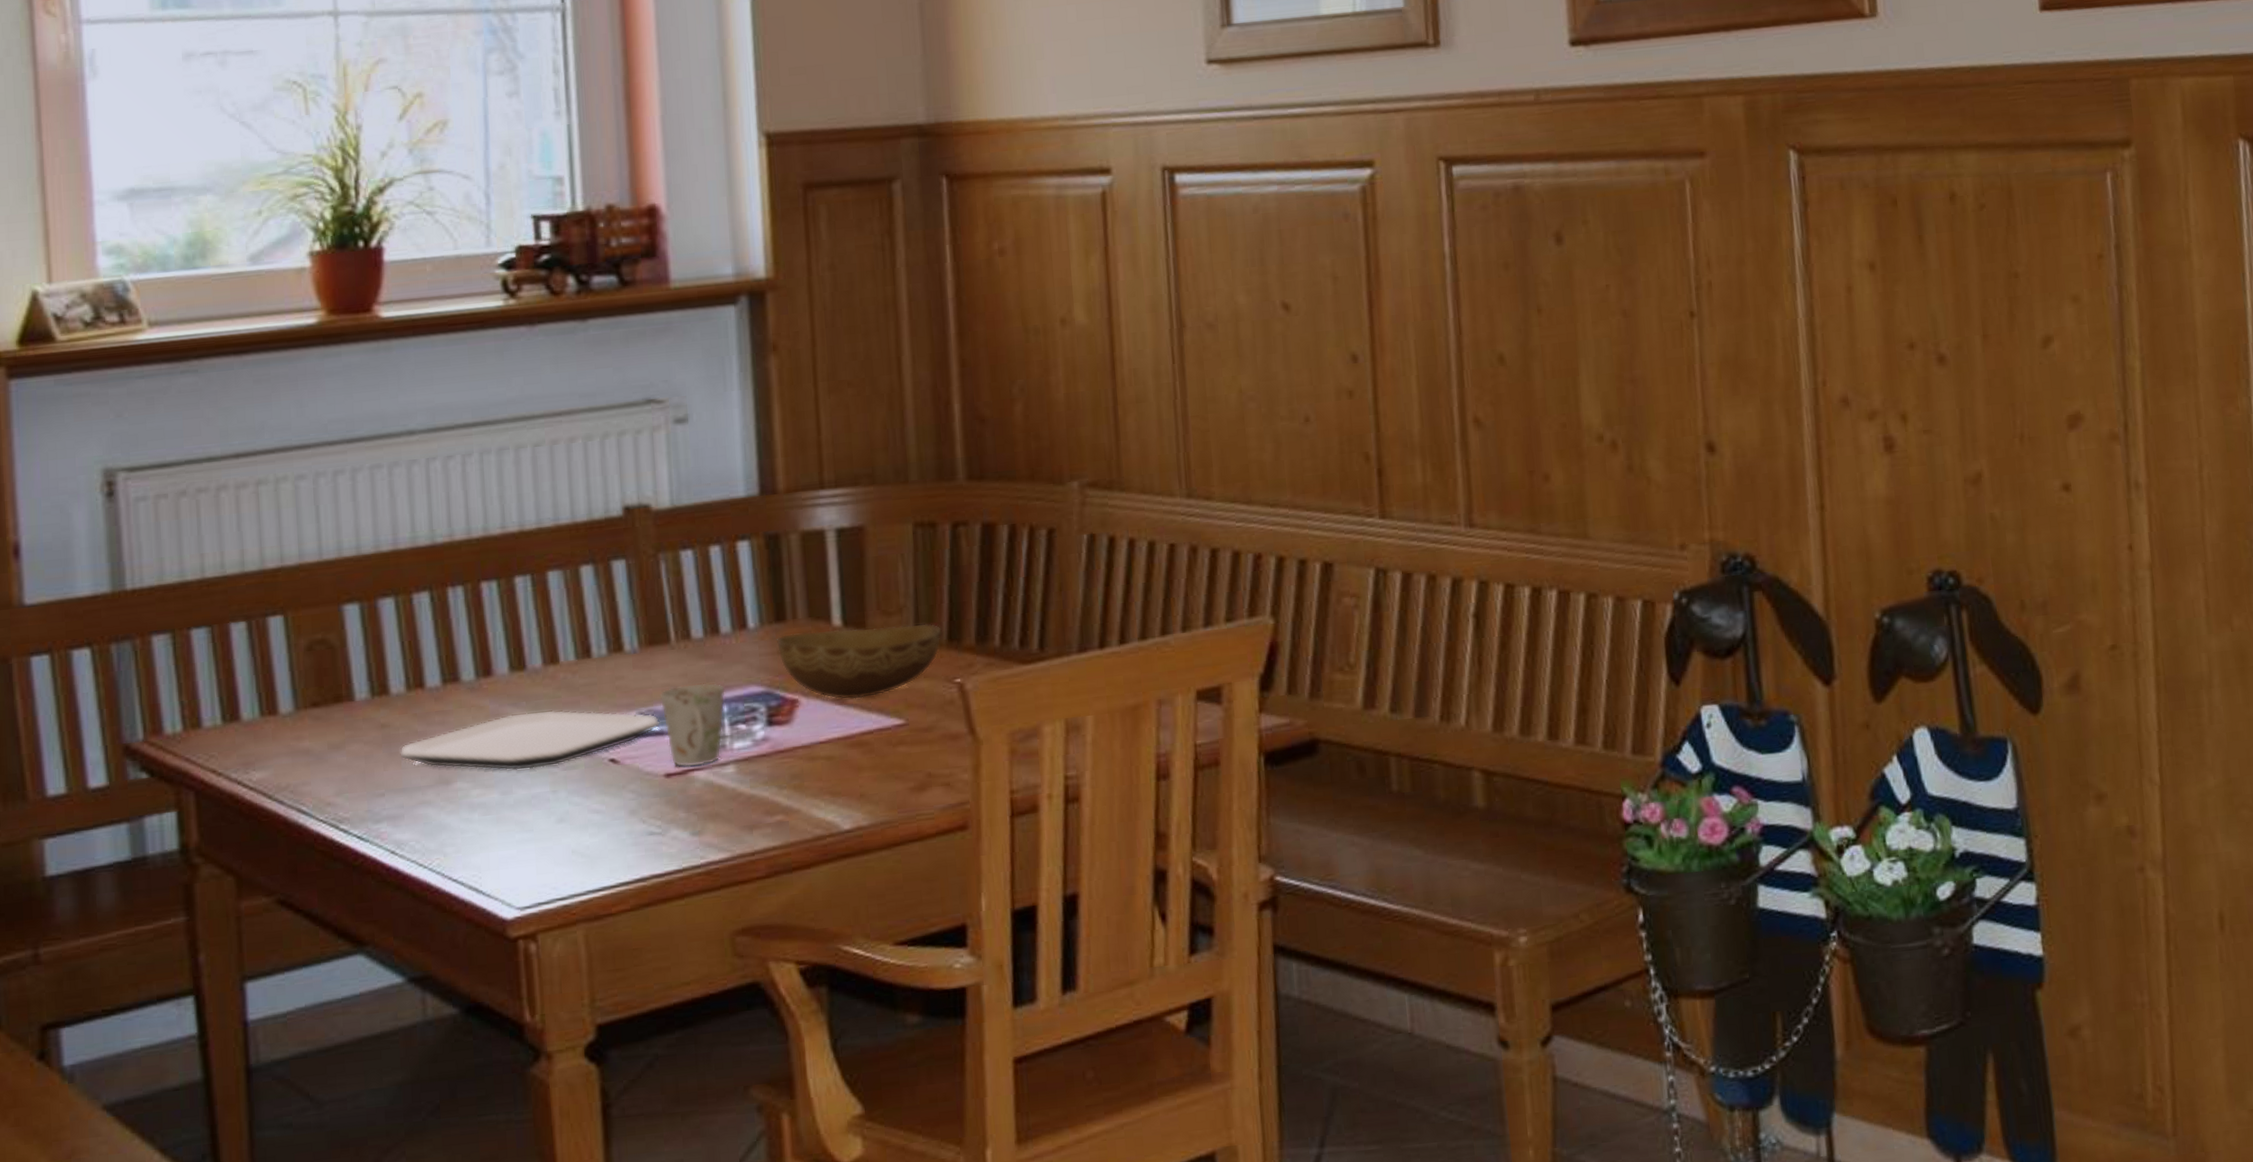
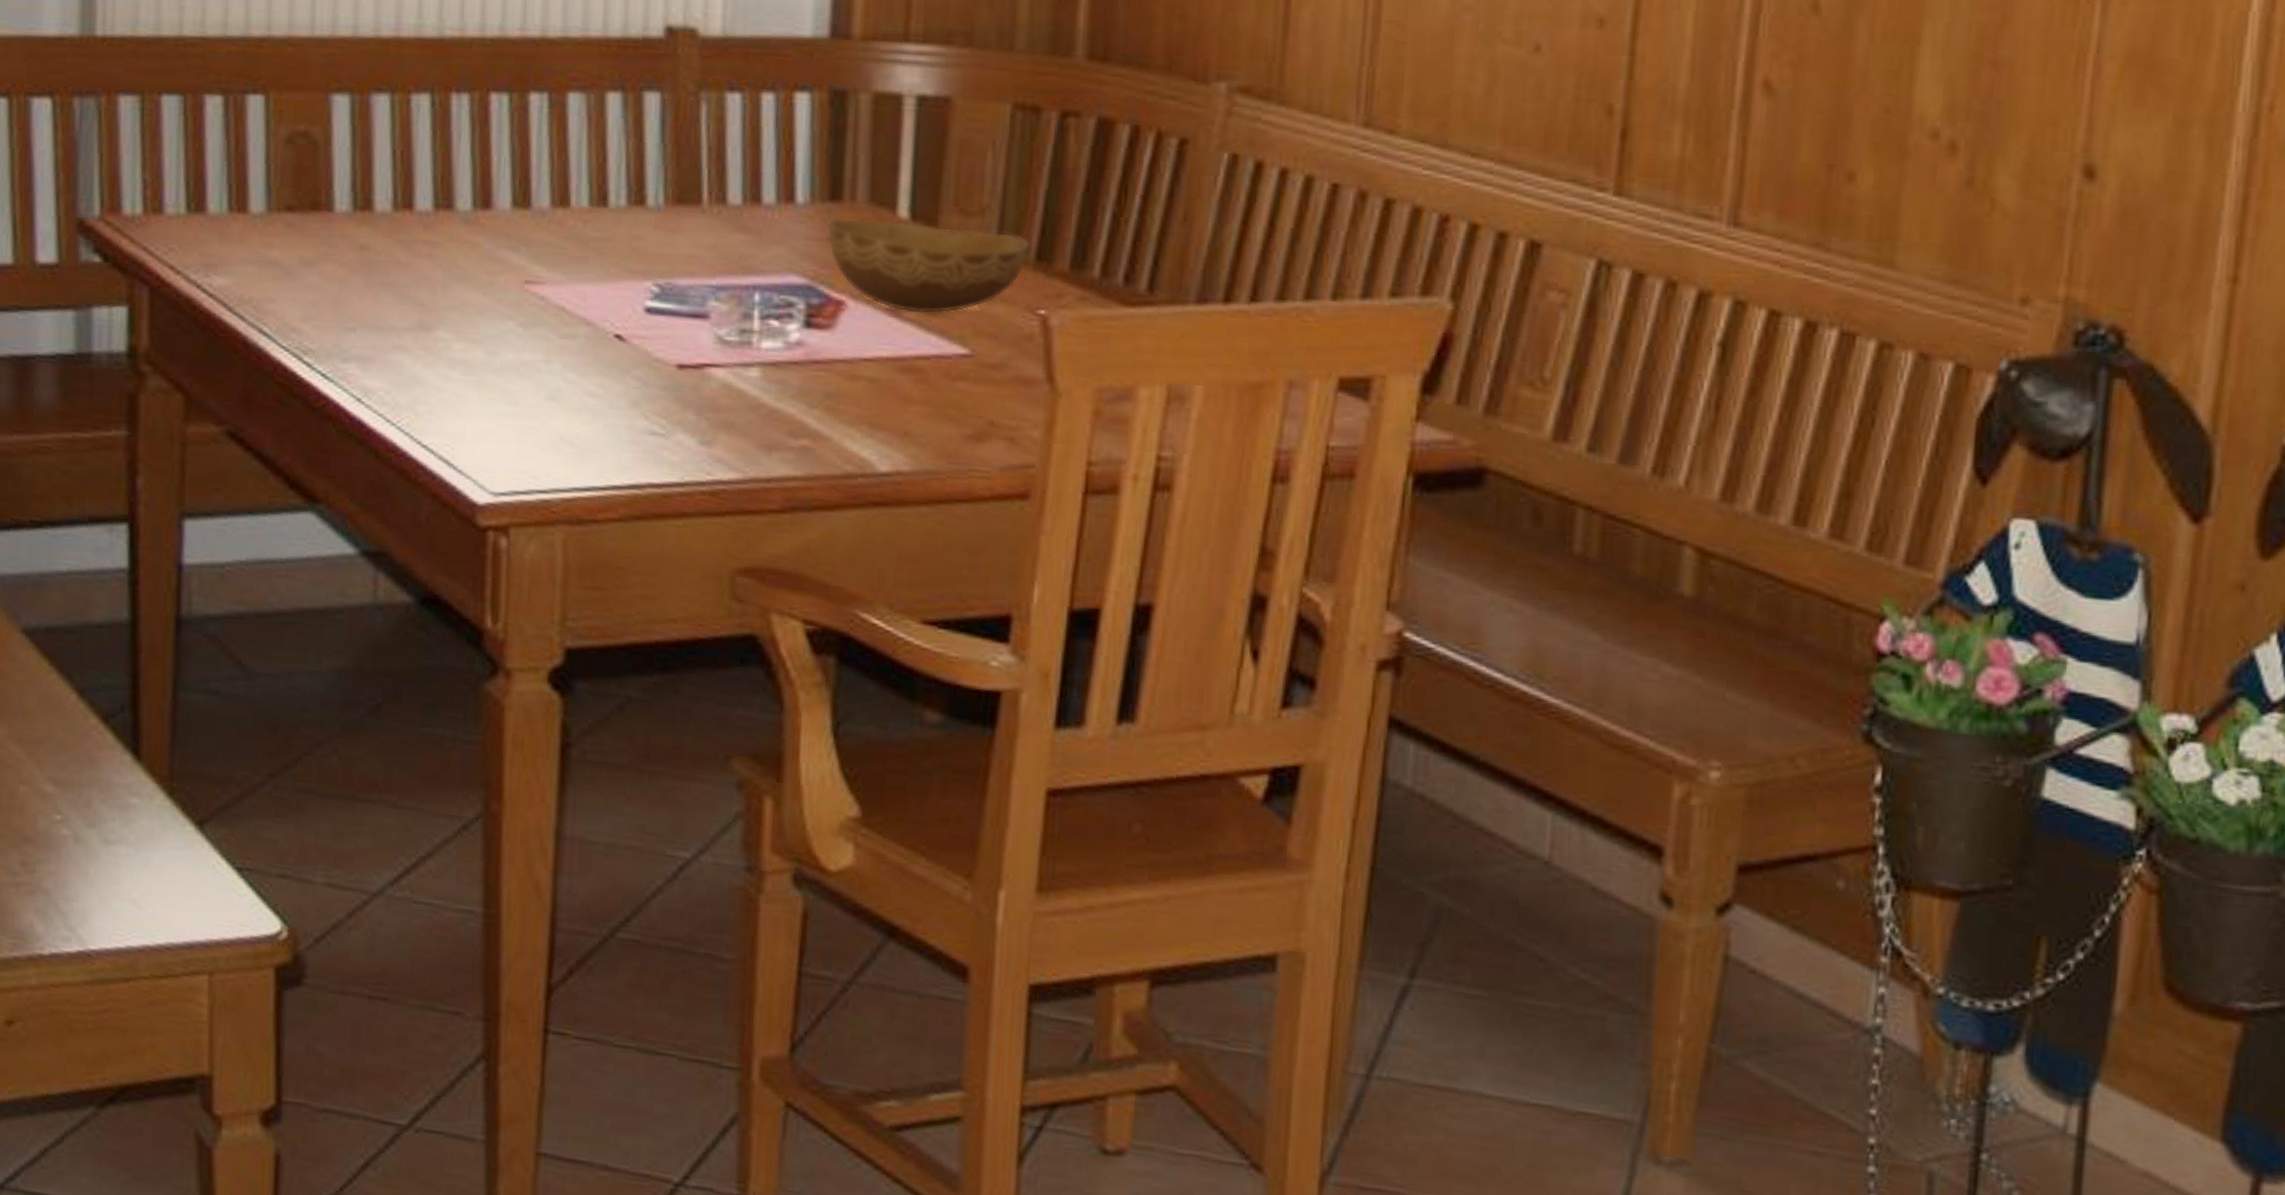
plate: present [400,710,660,771] -> none [378,259,679,331]
mug: present [659,682,726,768] -> none [681,259,760,363]

